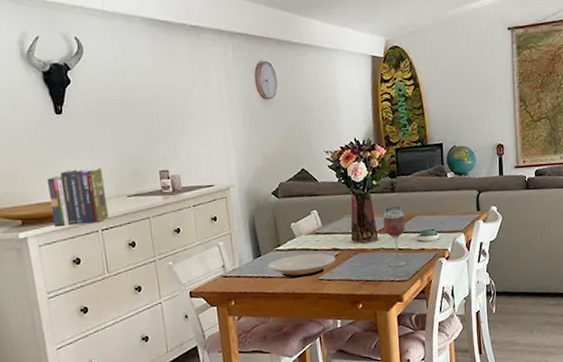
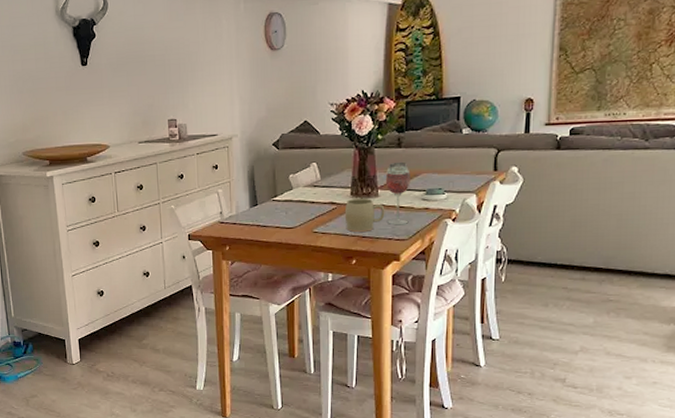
books: present [46,167,109,226] -> none [71,115,121,167]
plate: present [267,253,336,278] -> none [263,206,333,229]
mug: none [347,242,386,277] -> present [344,198,385,233]

